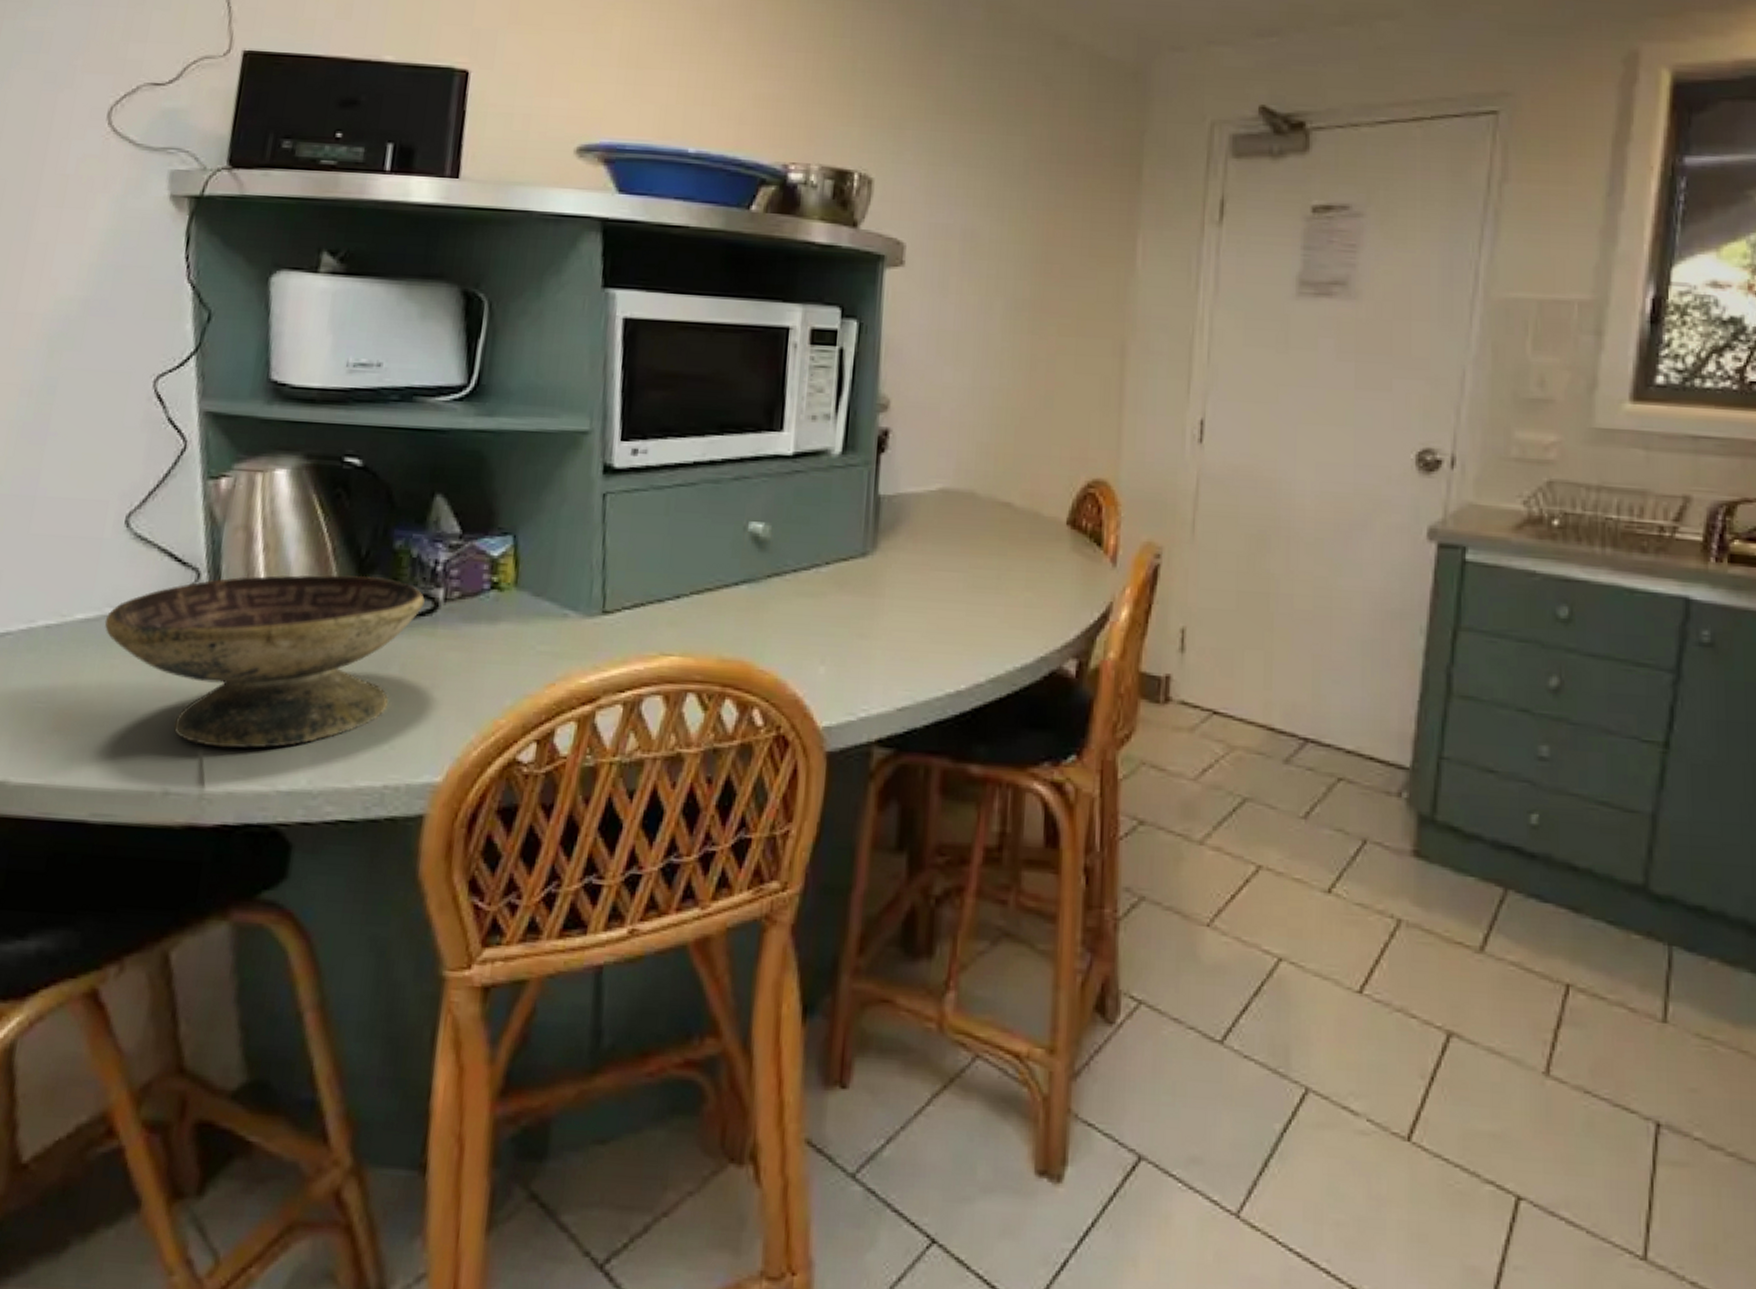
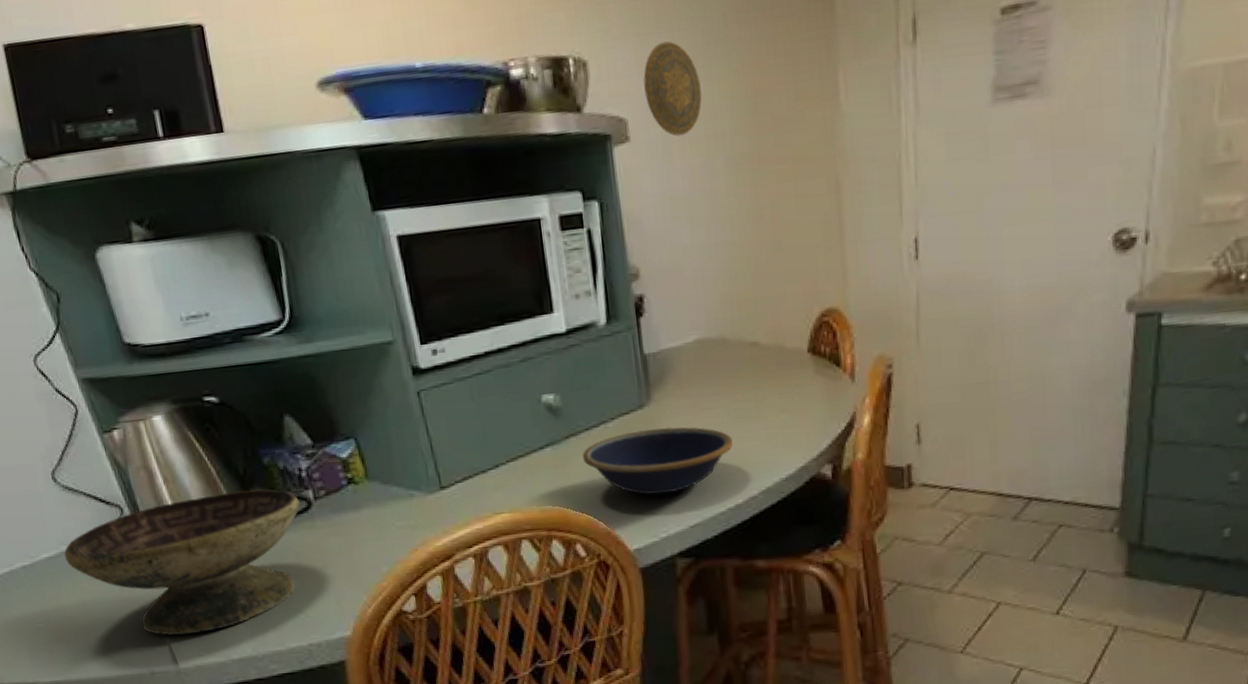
bowl: none [782,582,964,664] -> present [582,427,733,495]
decorative plate: none [928,175,991,270] -> present [643,41,702,137]

